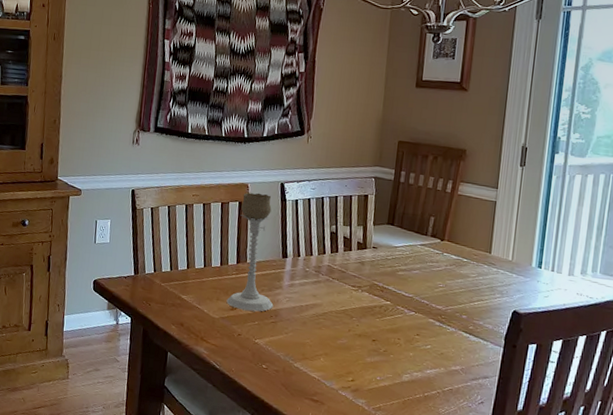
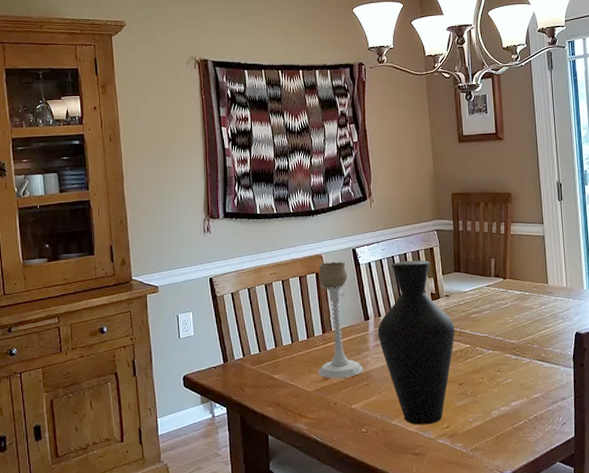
vase: none [293,203,378,375] -> present [377,260,456,425]

